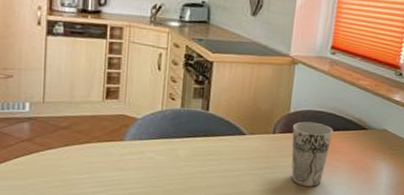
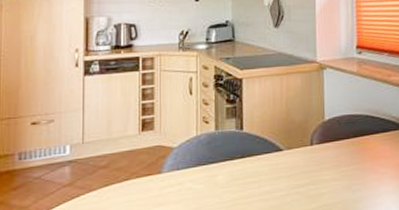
cup: present [291,121,334,186] -> none [329,127,373,200]

